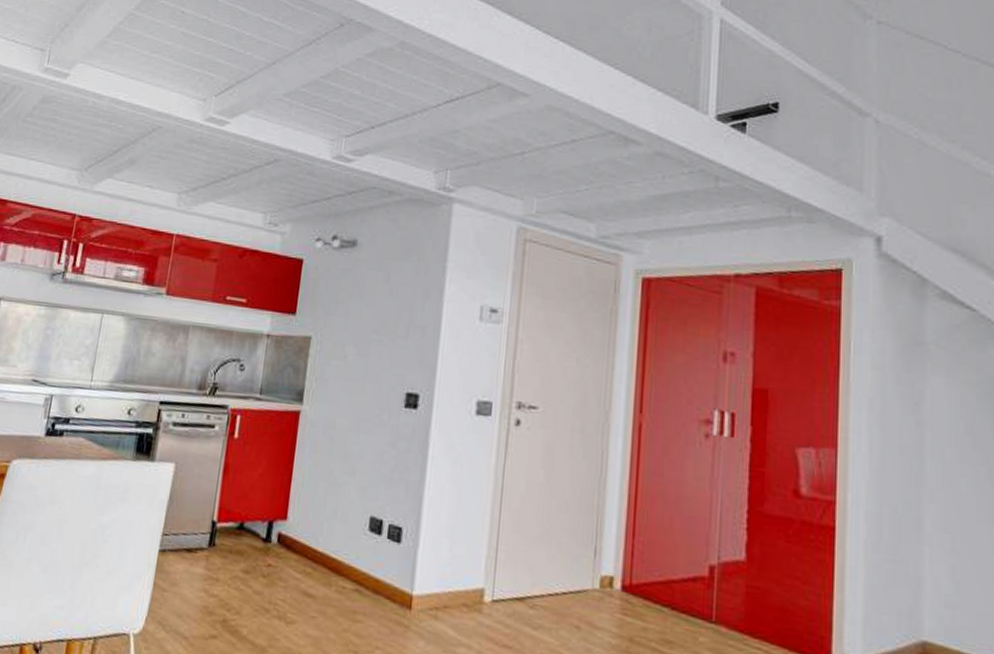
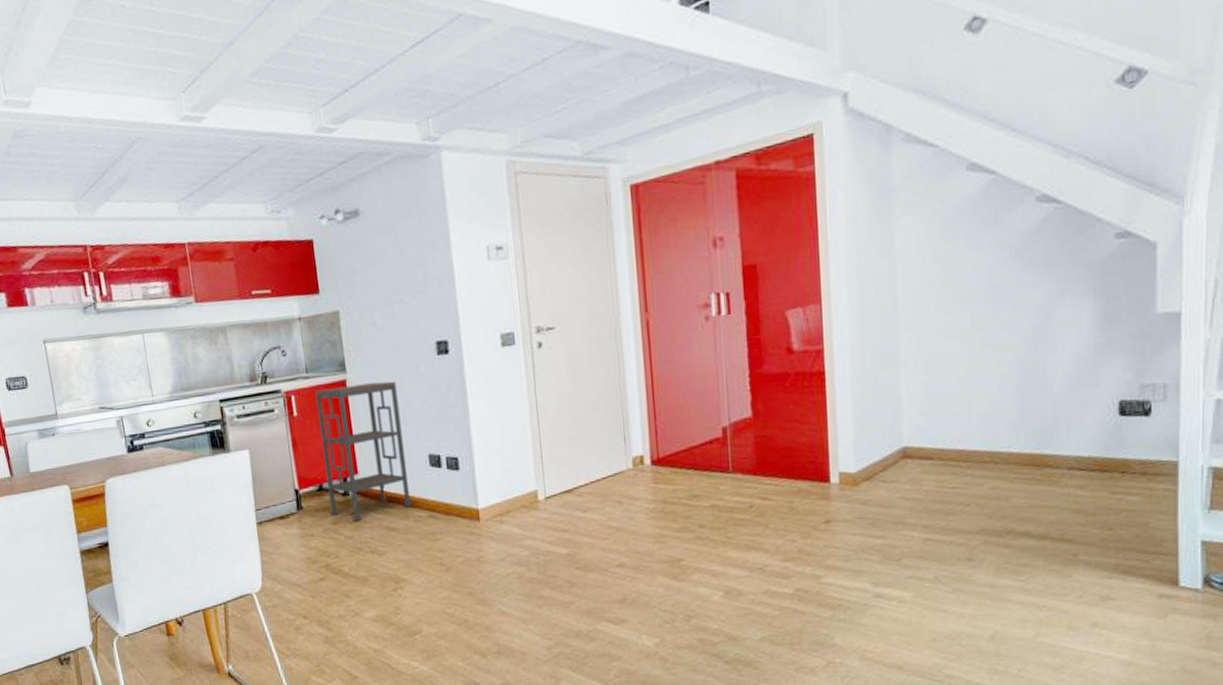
shelving unit: none [244,416,353,576] -> present [315,381,412,521]

